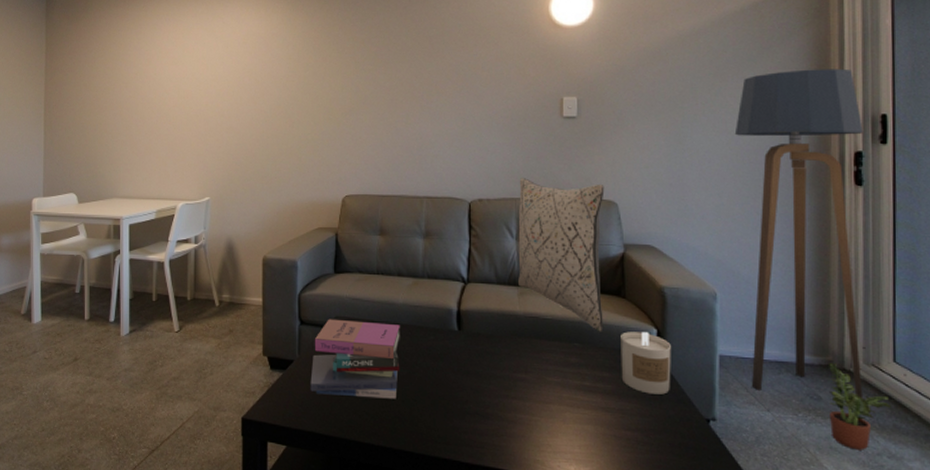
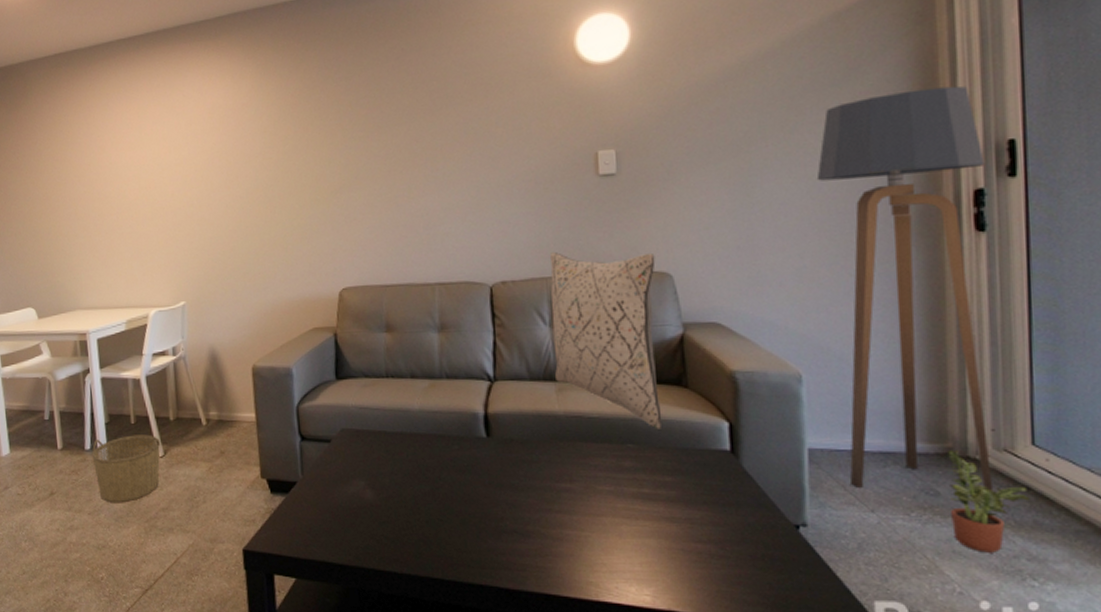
basket: none [115,311,178,370] -> present [92,434,161,502]
books: present [310,319,400,399] -> none [317,432,421,520]
candle: present [621,331,672,395] -> none [684,426,749,499]

